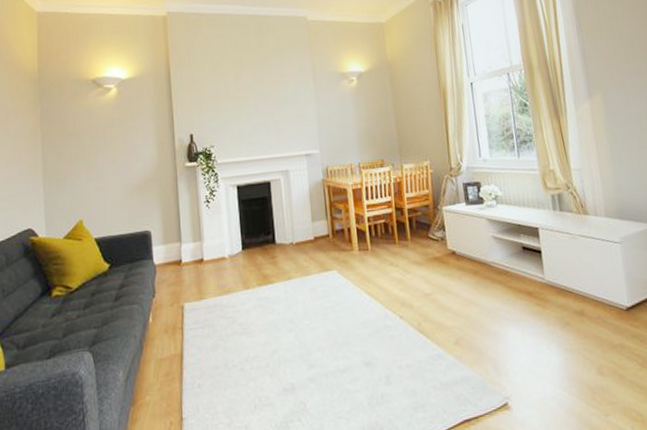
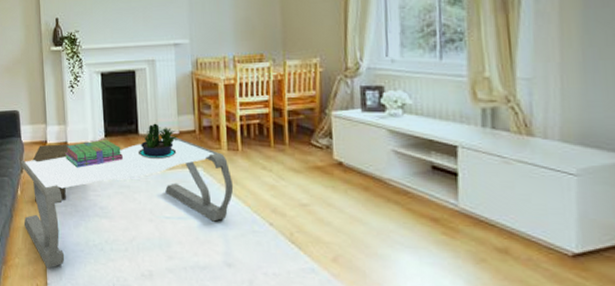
coffee table: none [152,242,367,401] -> present [20,136,234,268]
side table: none [166,261,206,328] -> present [32,144,70,202]
stack of books: none [202,252,262,285] -> present [65,139,124,168]
potted plant: none [275,231,315,268] -> present [137,123,180,160]

